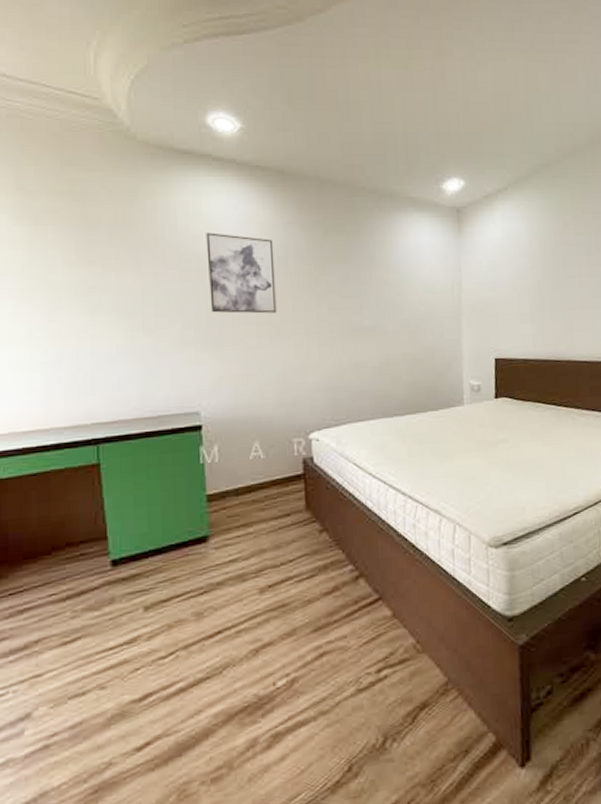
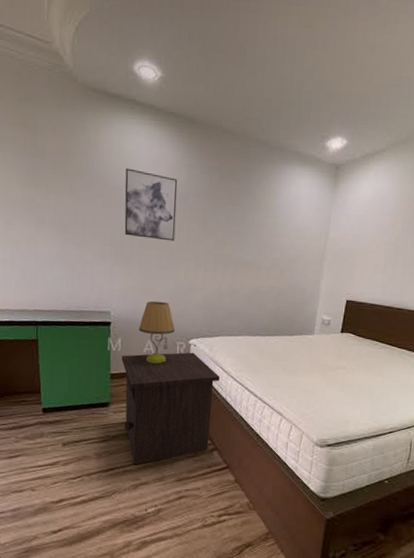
nightstand: none [220,449,355,620] -> present [121,352,220,465]
table lamp: none [240,389,289,472] -> present [139,301,175,364]

